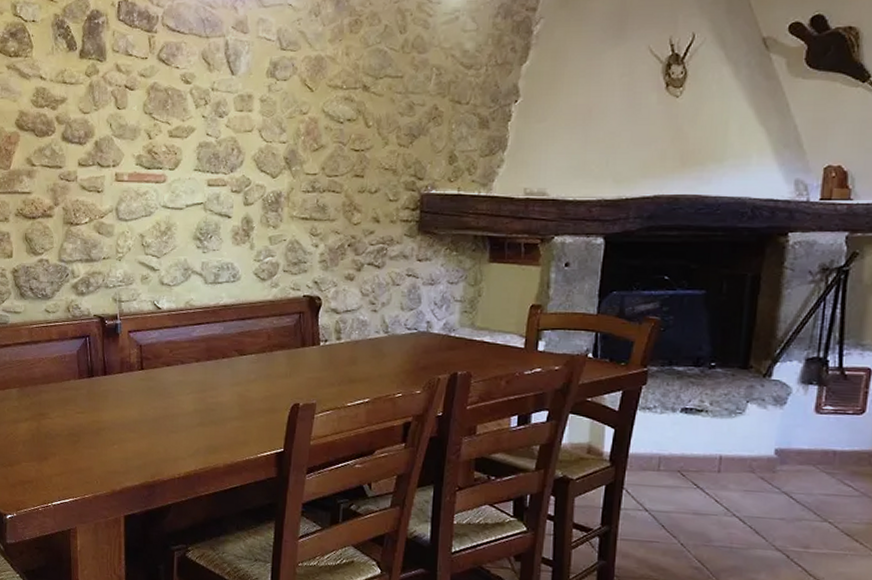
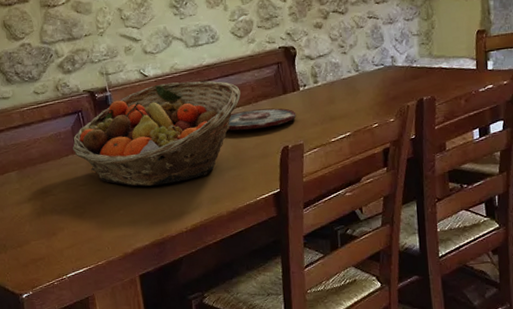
fruit basket: none [75,318,256,425] -> present [72,80,241,187]
plate: none [236,359,313,381] -> present [227,108,296,131]

